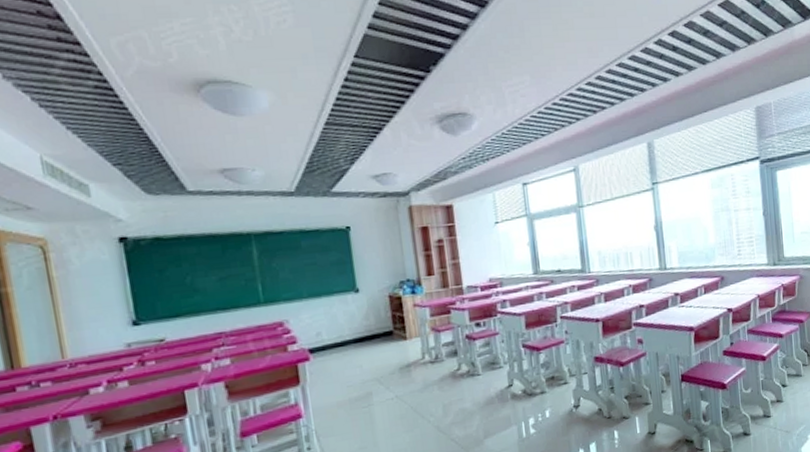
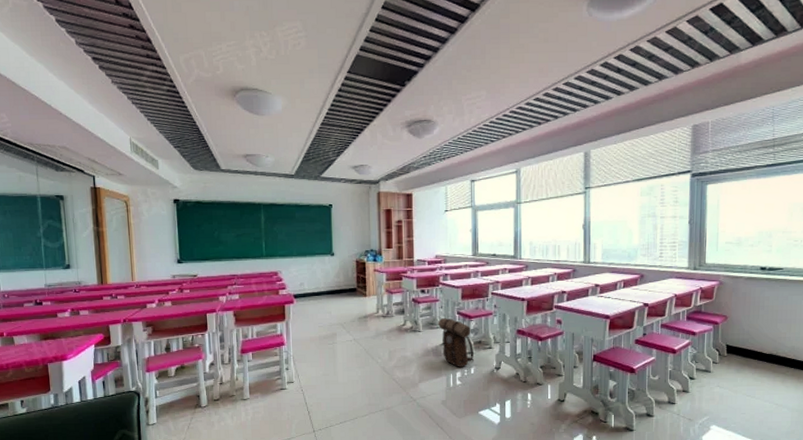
backpack: none [500,353,549,413] -> present [438,318,475,367]

